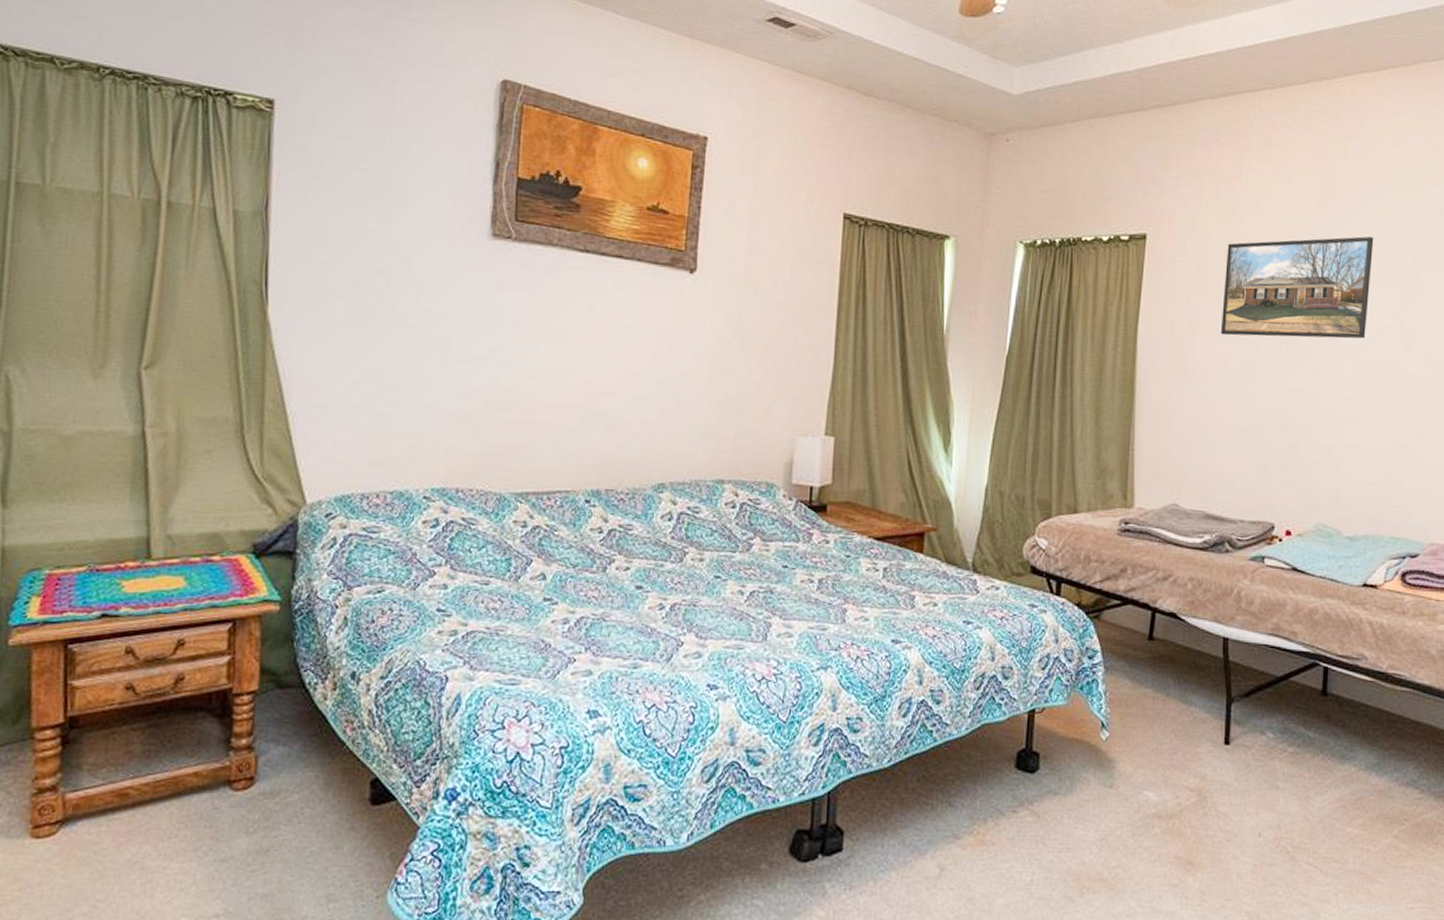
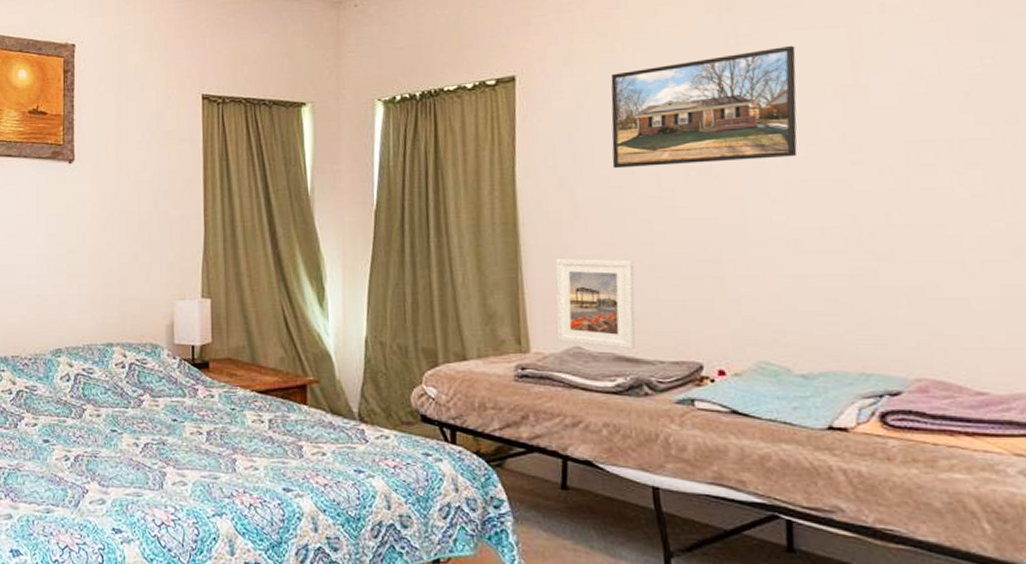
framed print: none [1158,417,1229,509] -> present [555,258,636,350]

